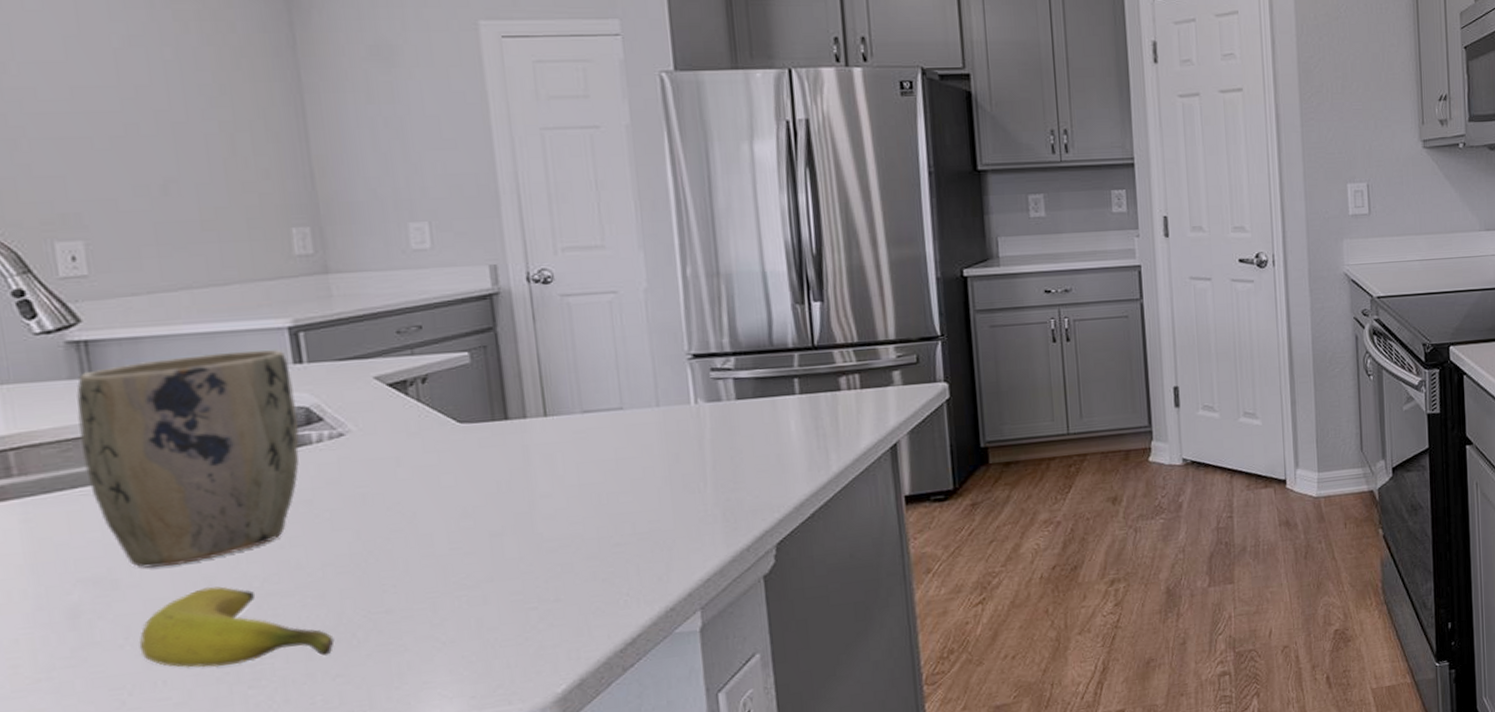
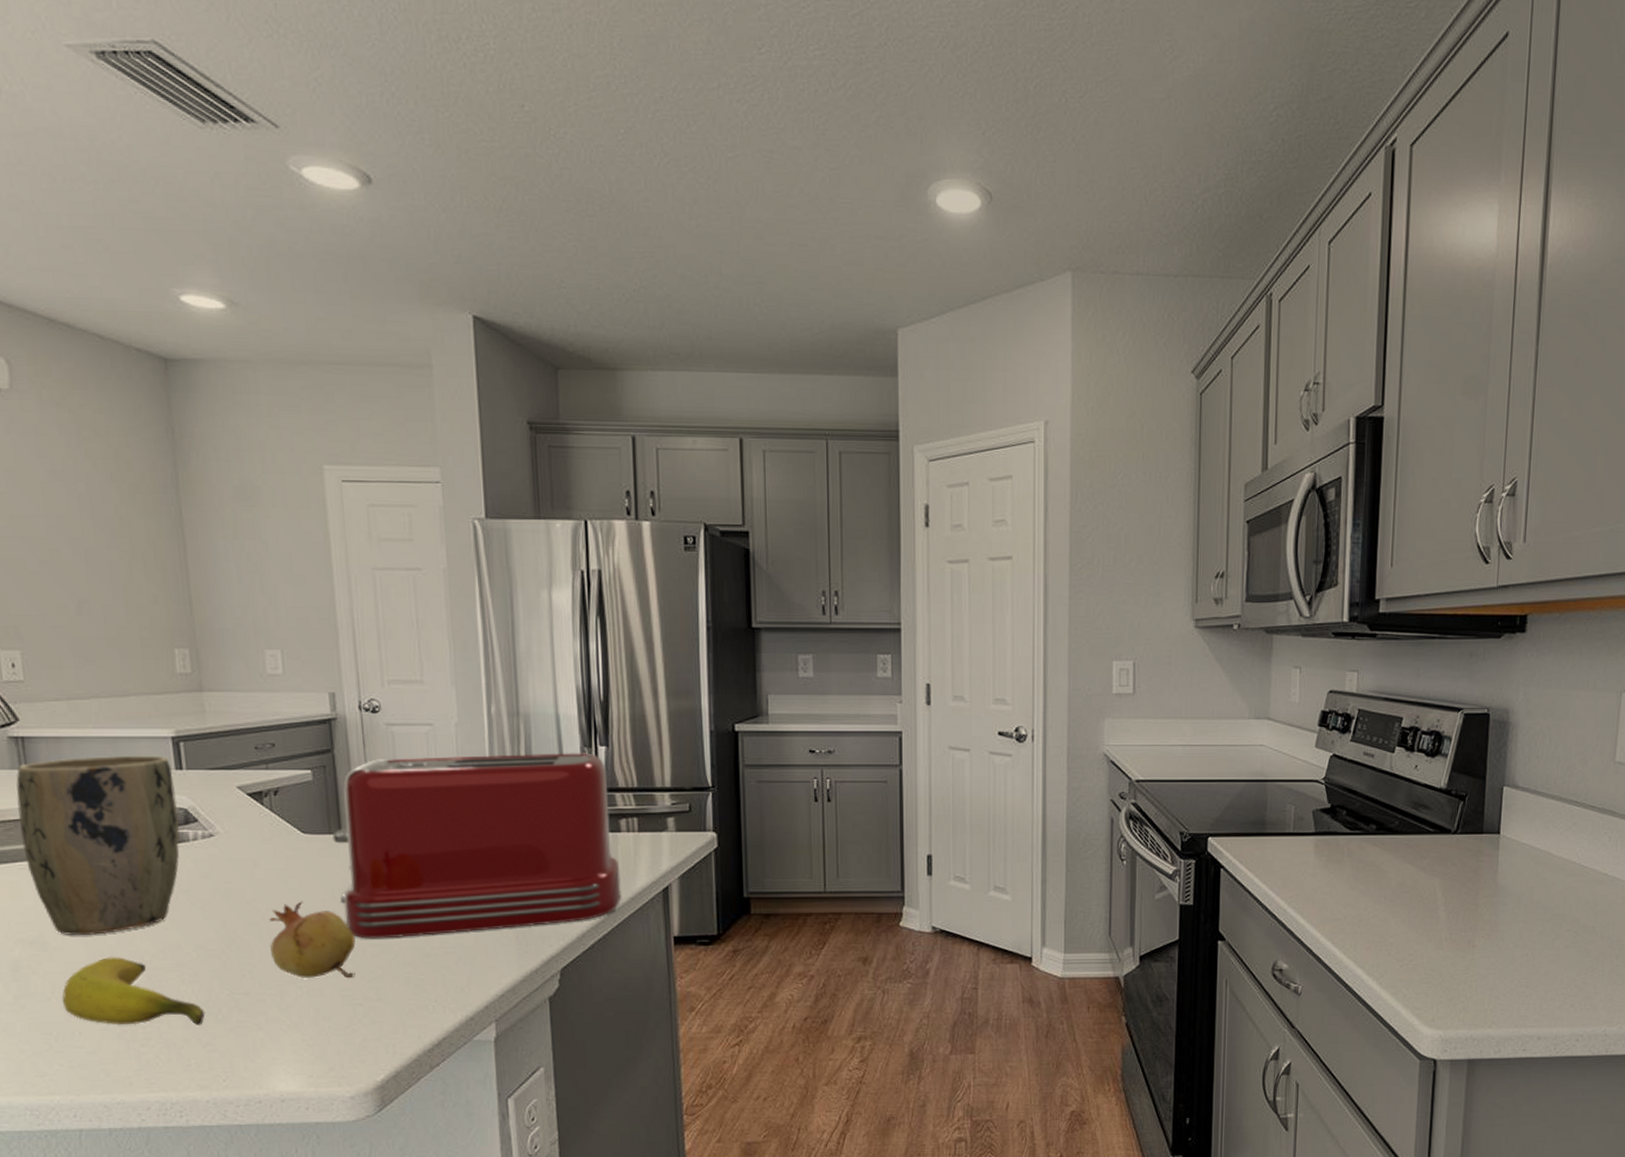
fruit: none [417,499,528,587] -> present [269,901,355,979]
toaster: none [496,310,844,534] -> present [332,753,621,939]

